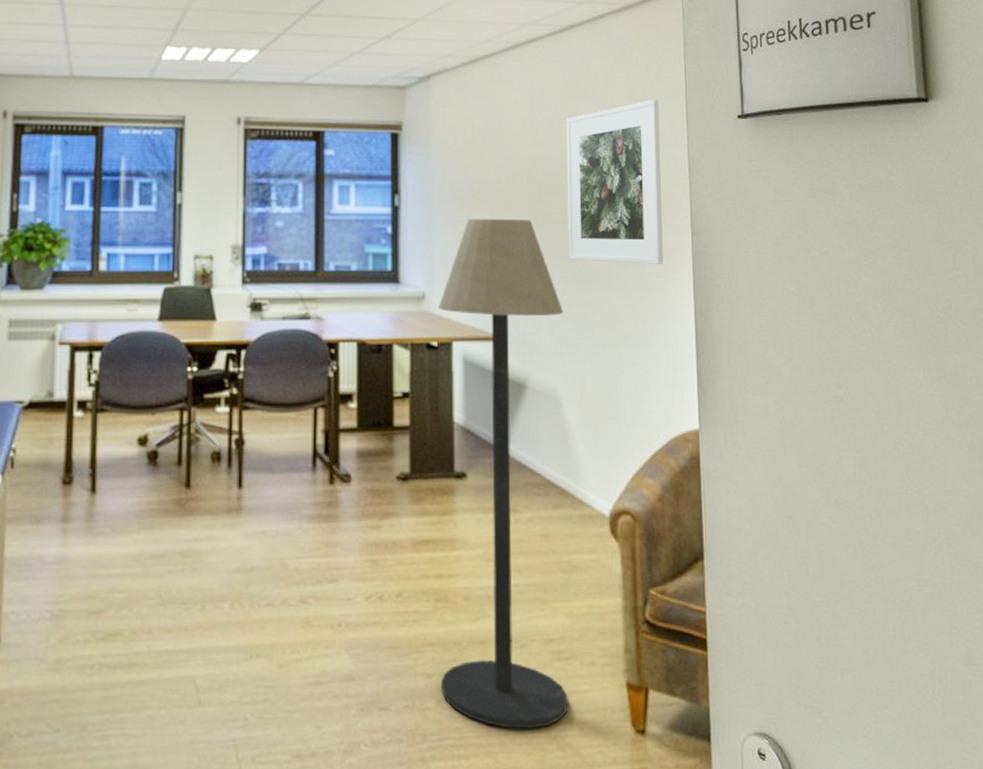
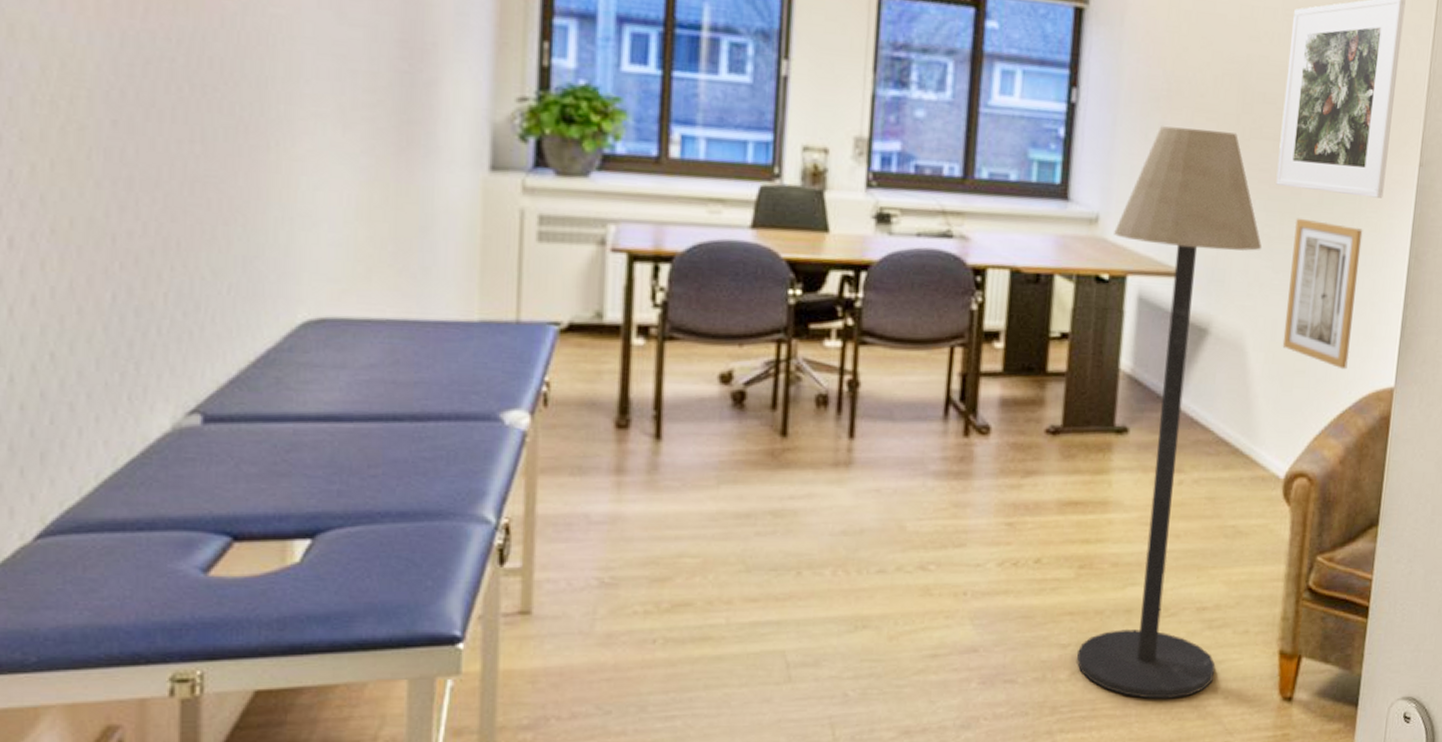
wall art: none [589,285,654,415] -> present [1282,218,1363,370]

